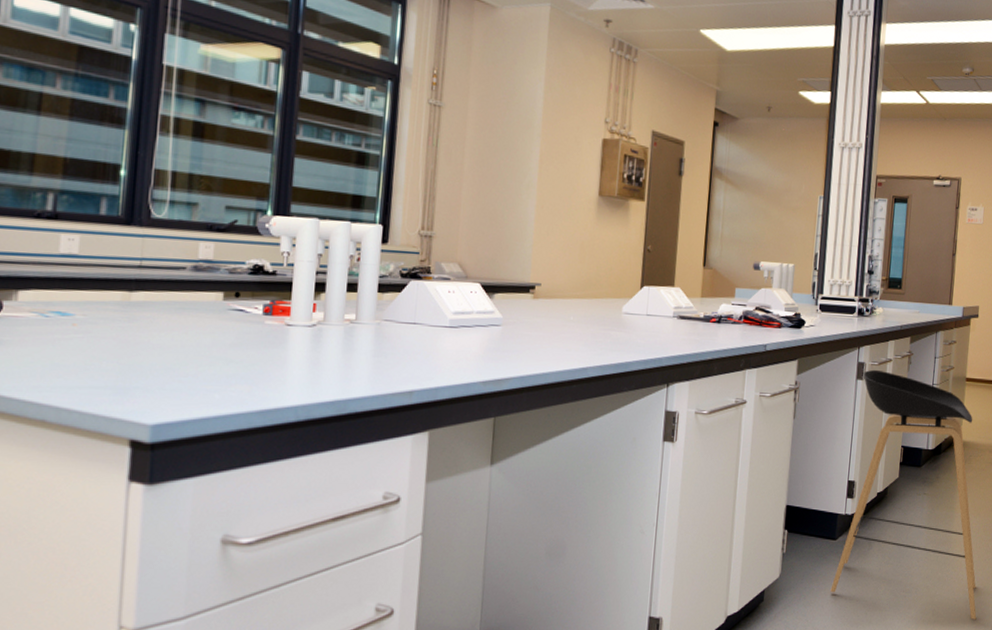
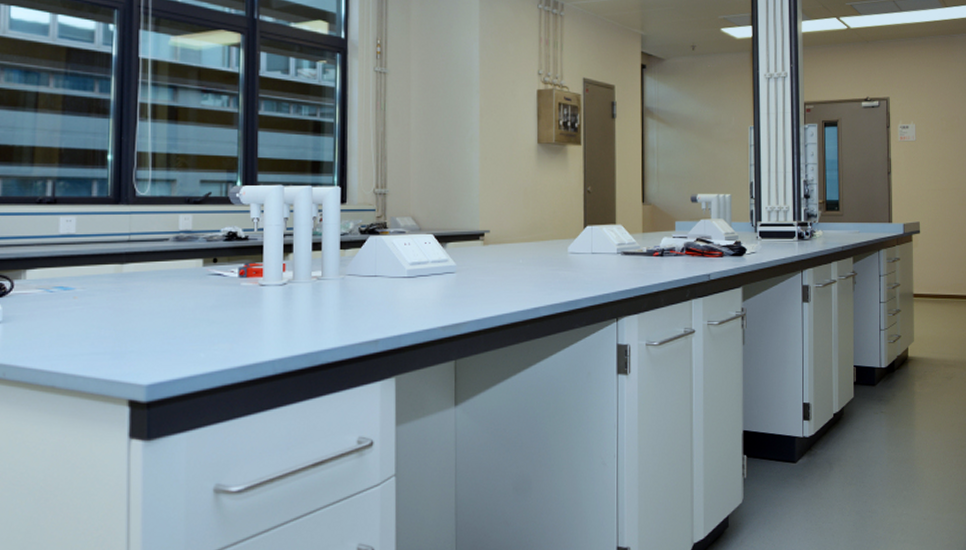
stool: present [830,369,977,620] -> none [795,291,948,538]

